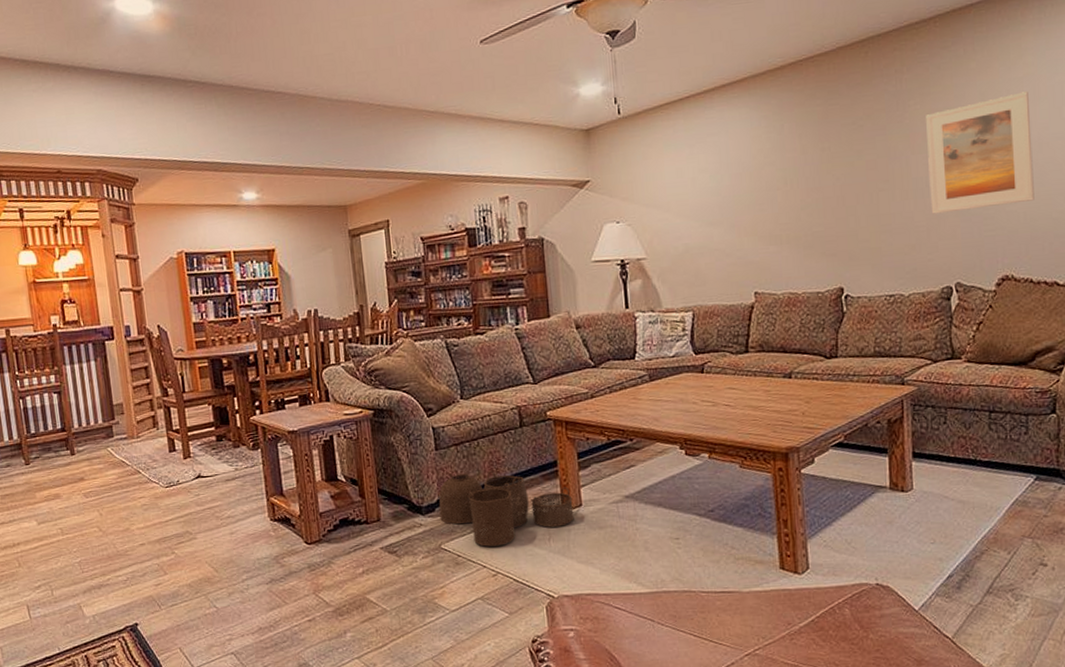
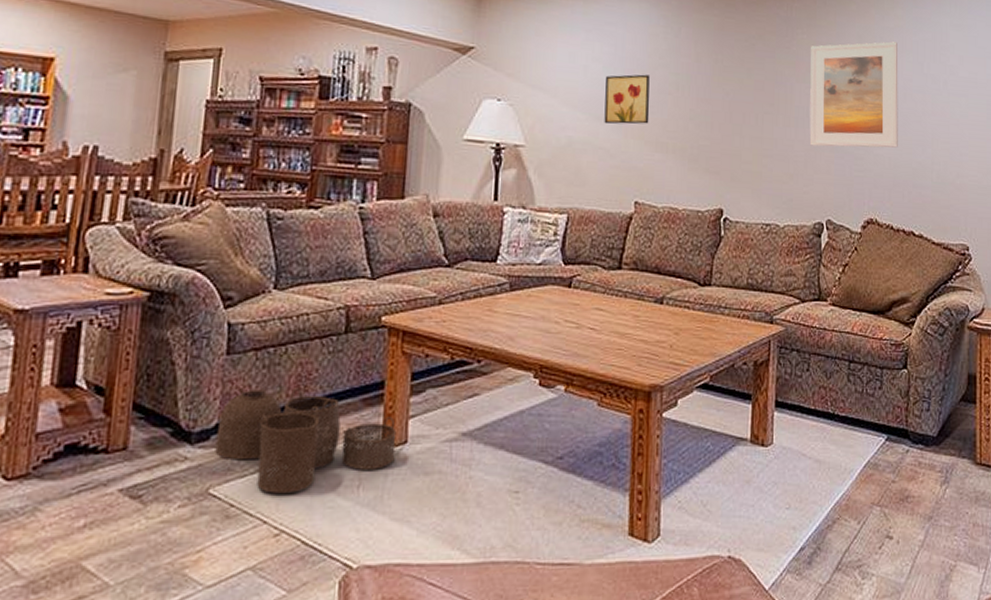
wall art: none [714,175,761,228] -> present [604,74,650,125]

